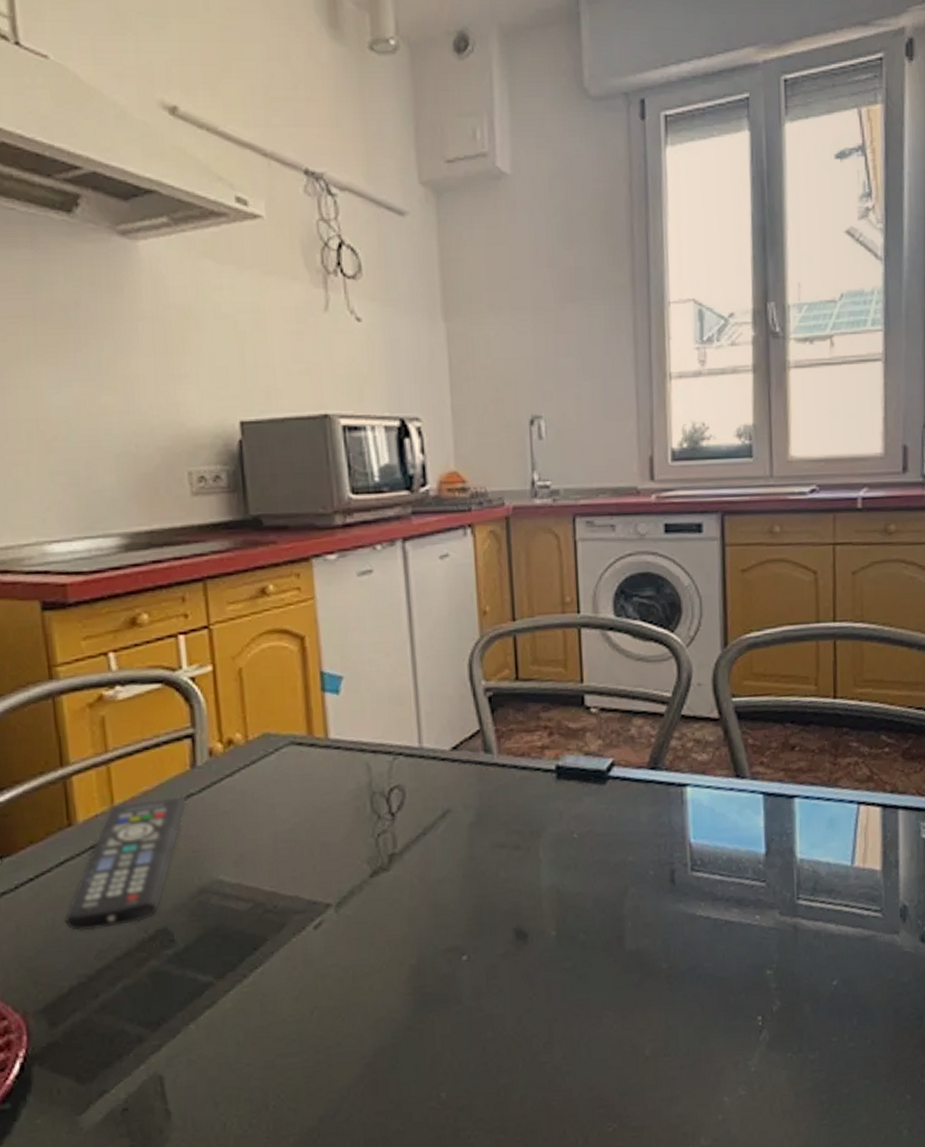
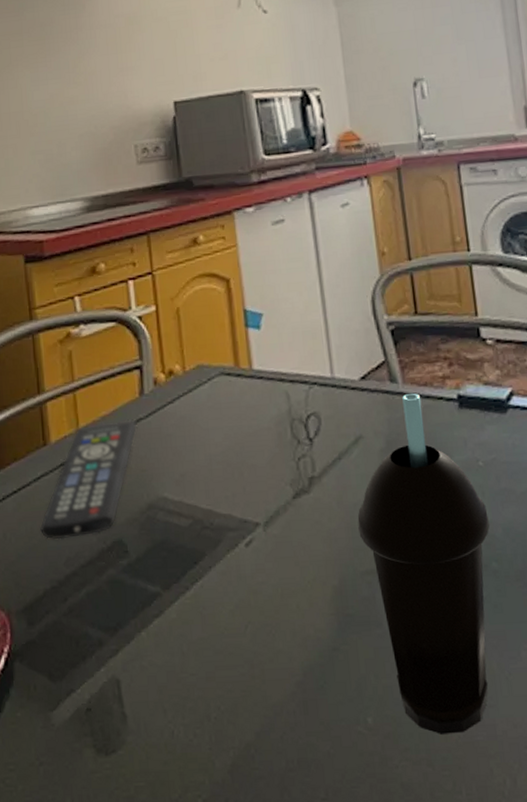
cup: none [441,763,580,1103] -> present [357,393,490,734]

